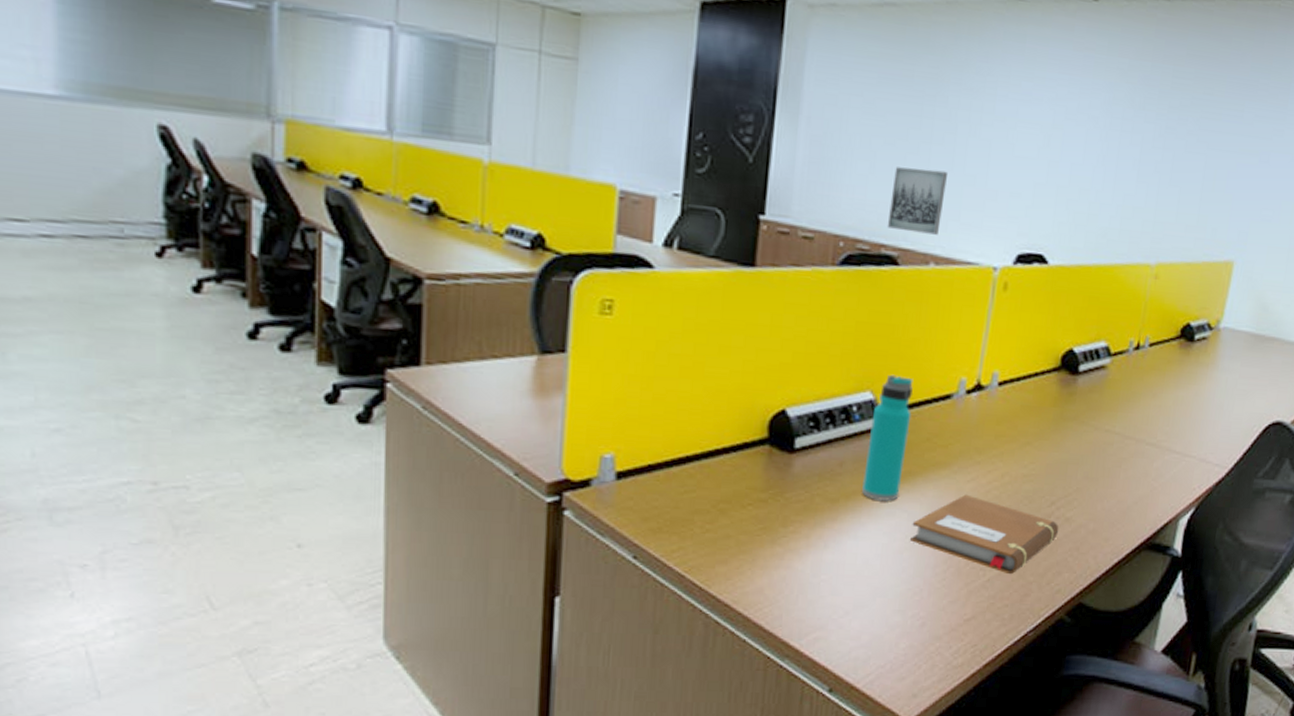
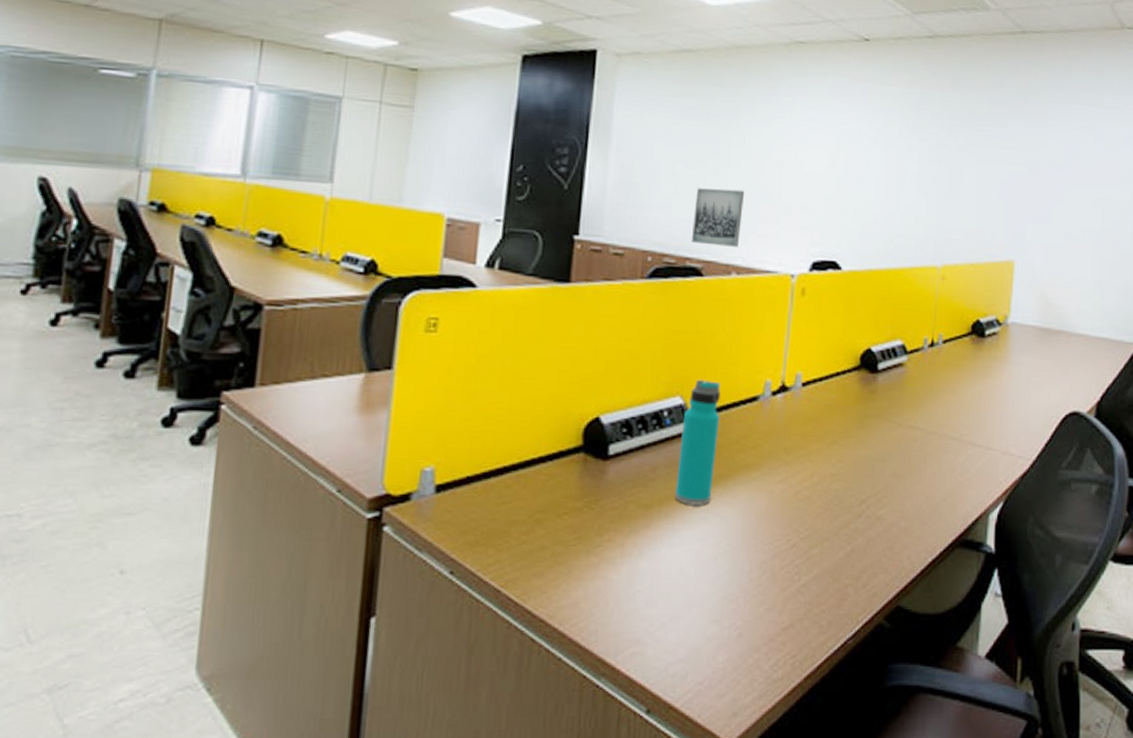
notebook: present [910,494,1059,575] -> none [724,496,871,578]

